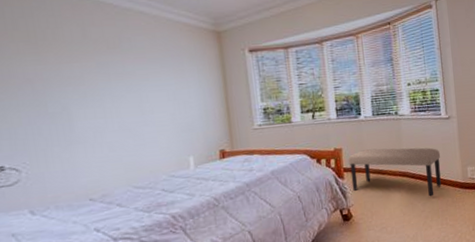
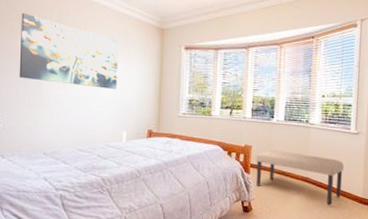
wall art: none [28,30,173,113] -> present [19,13,118,90]

